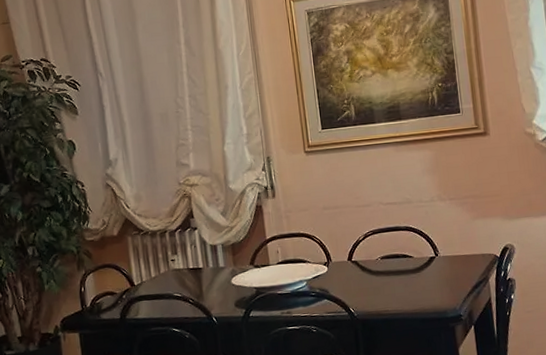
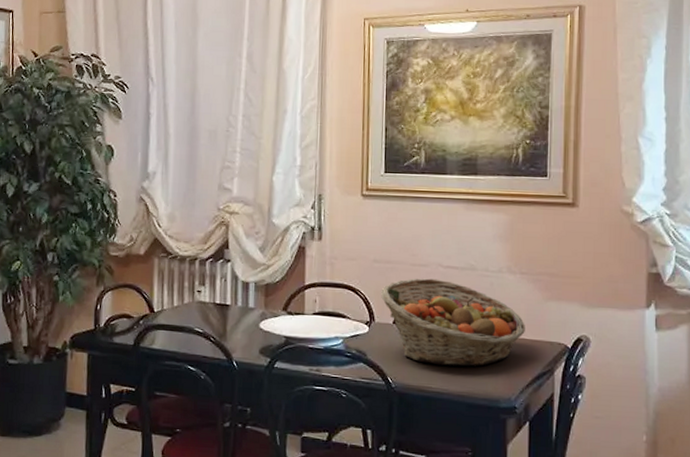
fruit basket: none [333,215,460,291] -> present [381,278,525,367]

